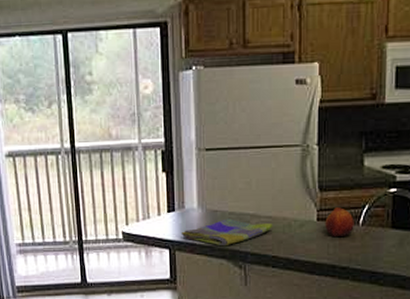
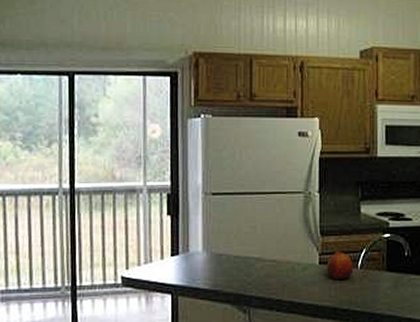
dish towel: present [181,218,273,247] -> none [184,262,278,291]

